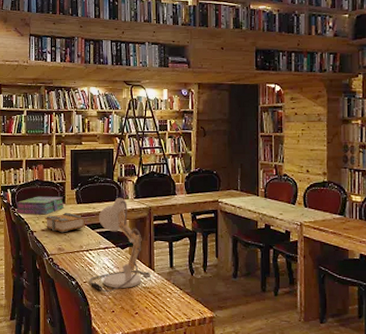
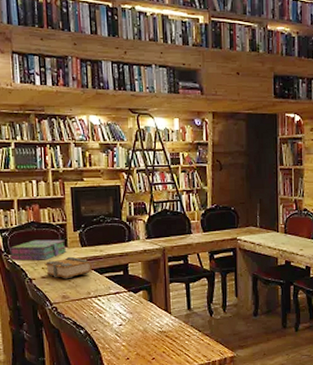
desk lamp: present [89,197,151,293] -> none [100,238,168,340]

